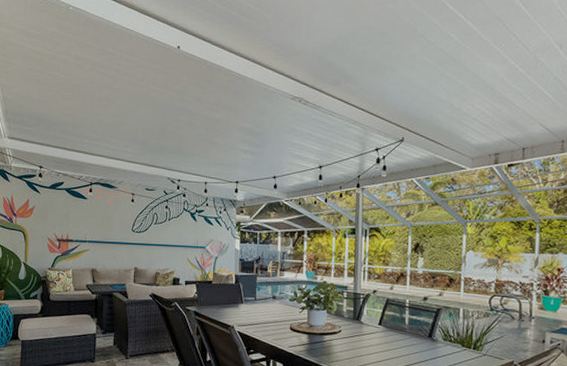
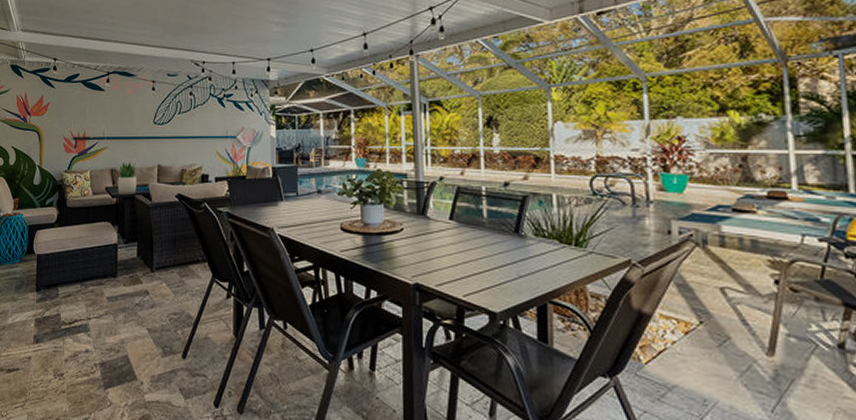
planter: none [97,263,115,293] -> present [117,161,137,196]

